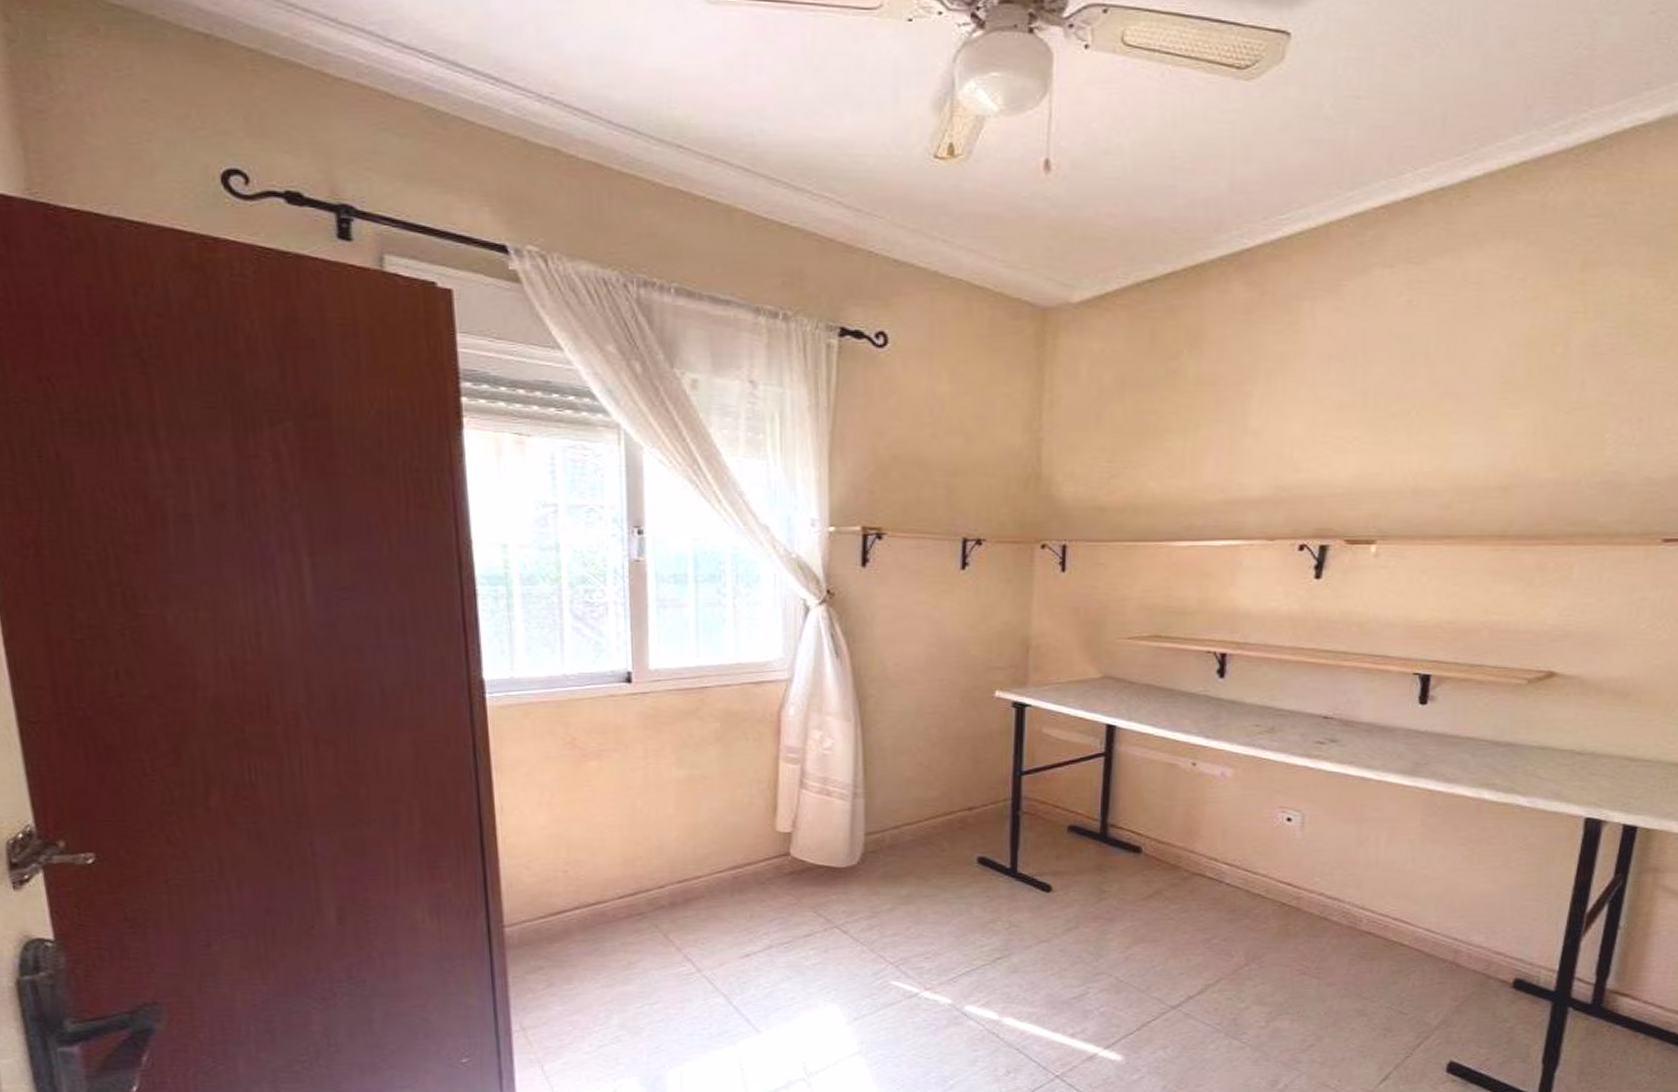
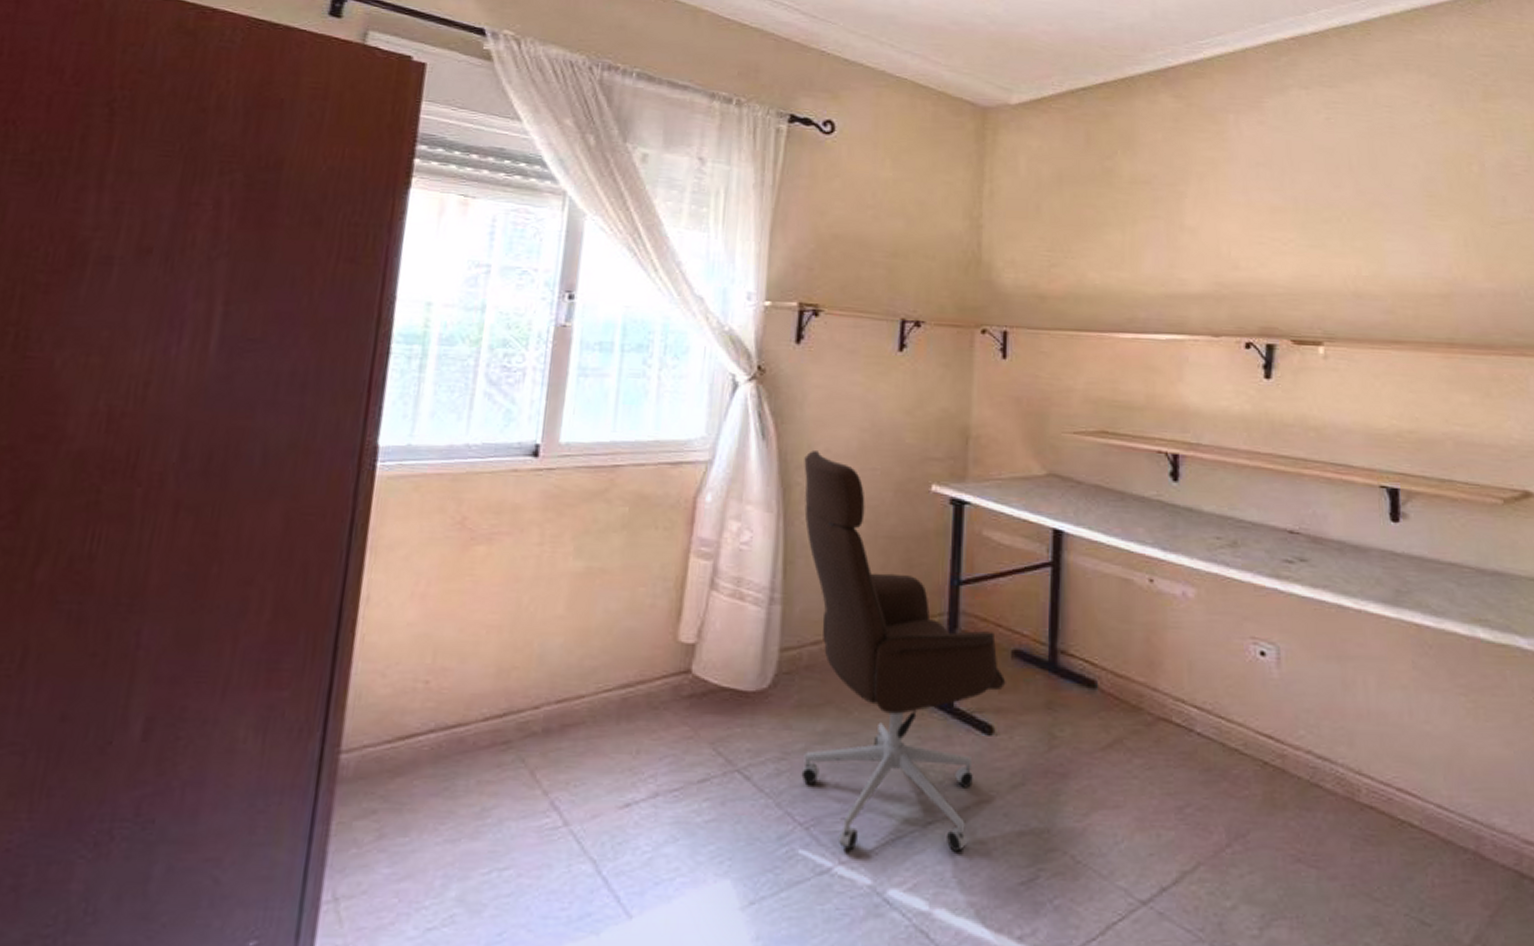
office chair: none [876,666,1063,981] -> present [801,451,1006,853]

